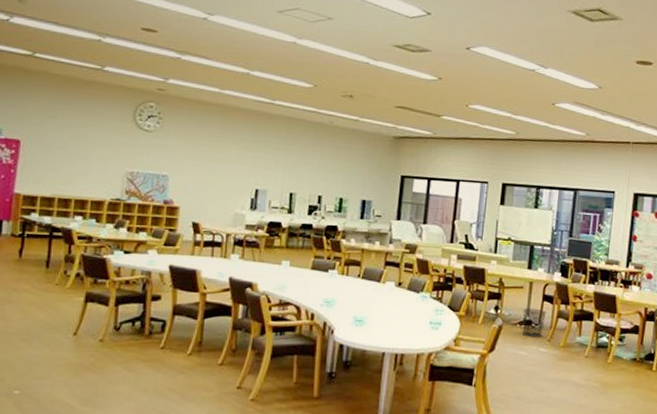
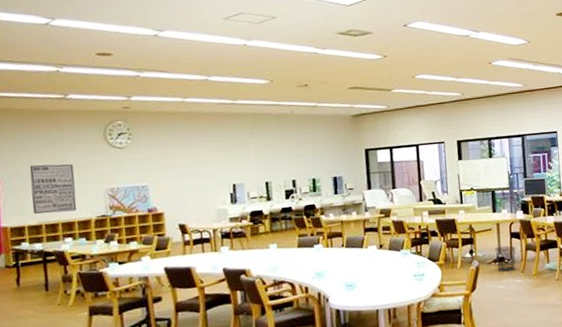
wall art: none [48,134,98,189] -> present [29,164,77,214]

